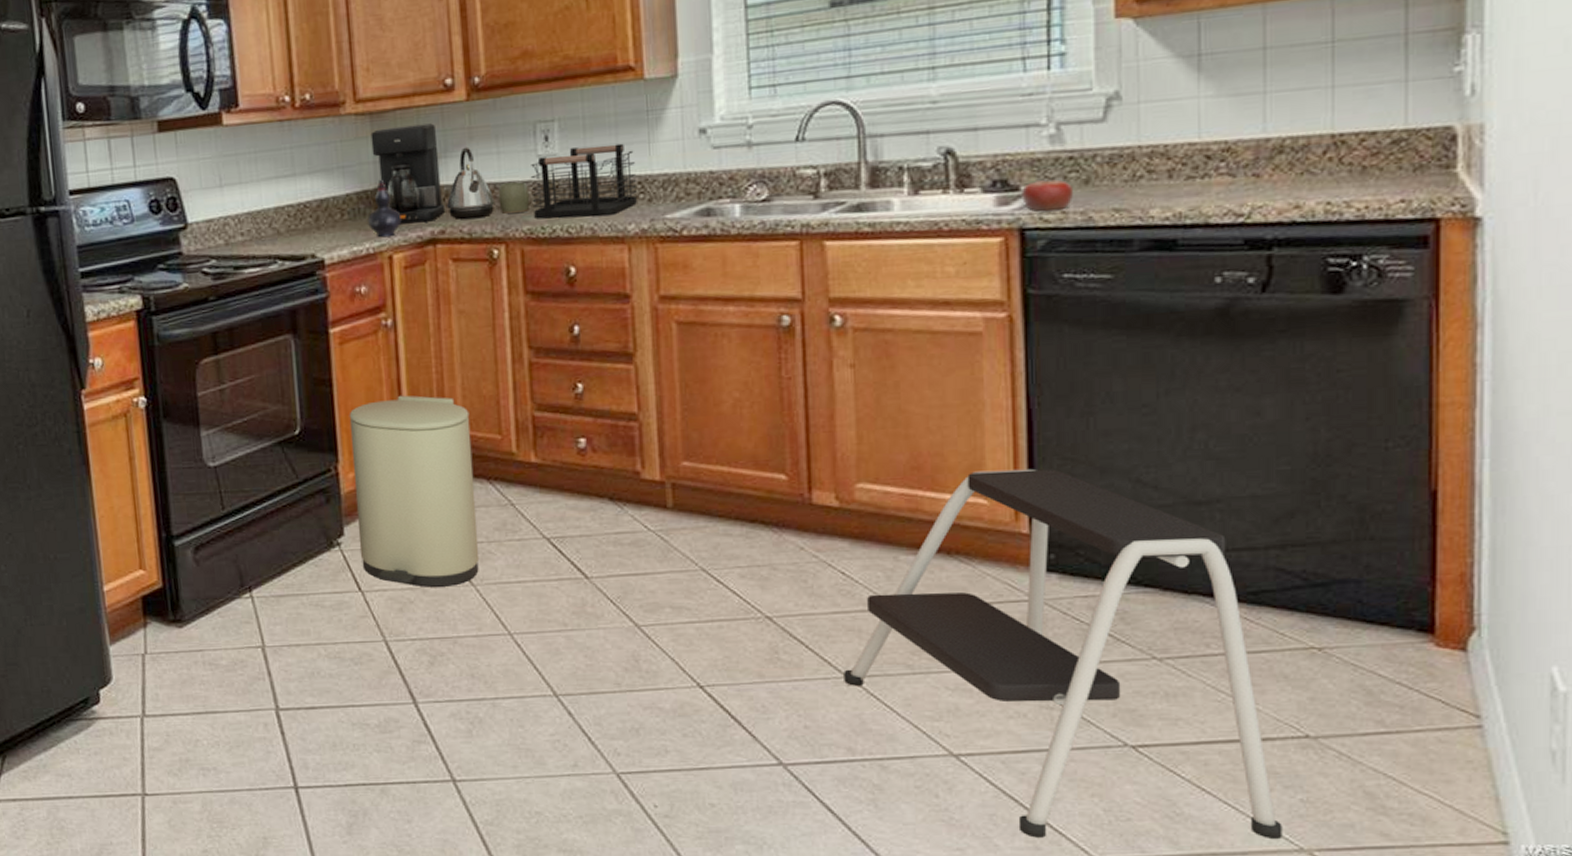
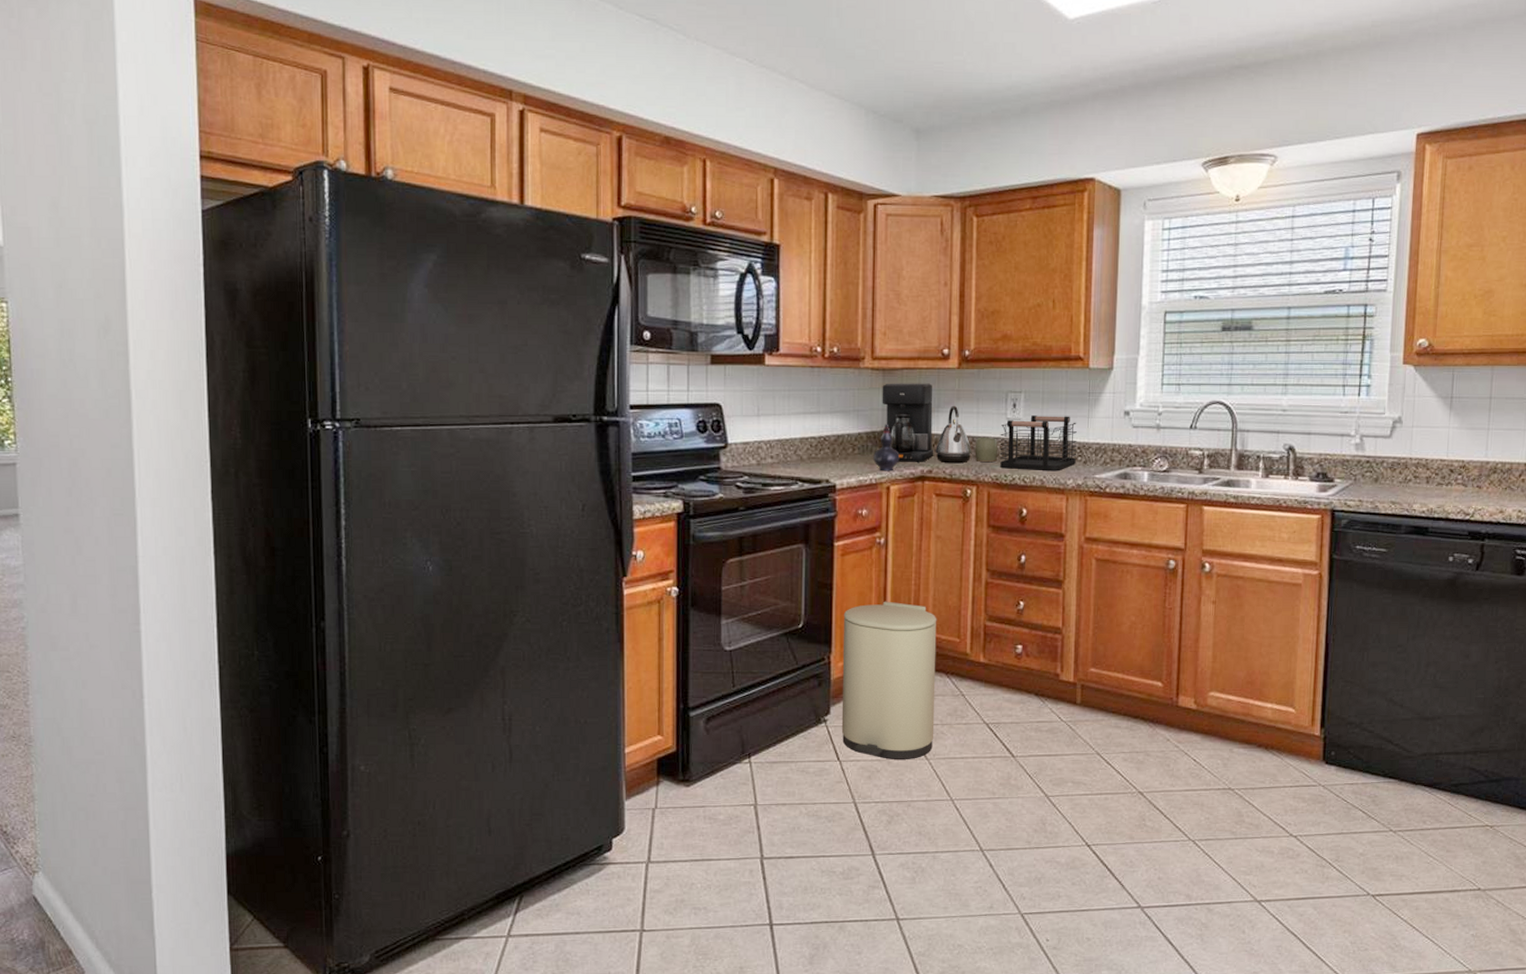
step stool: present [844,468,1282,840] -> none [1188,687,1460,964]
fruit: present [1022,175,1074,213] -> none [1334,473,1368,499]

